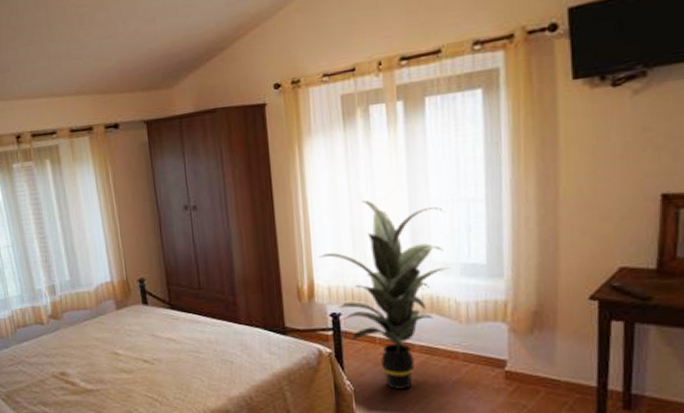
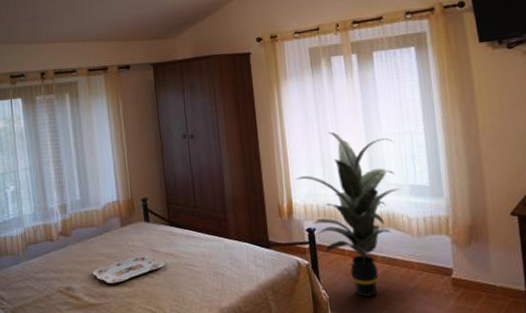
serving tray: none [87,340,167,370] -> present [92,255,165,284]

